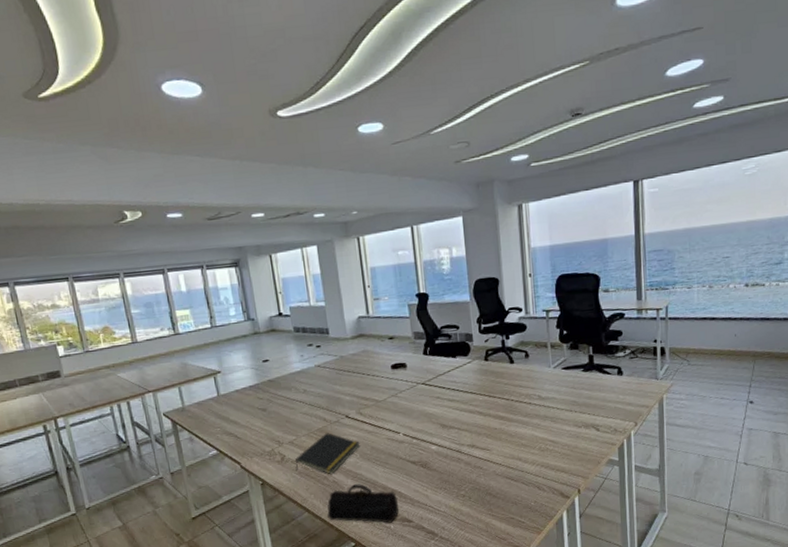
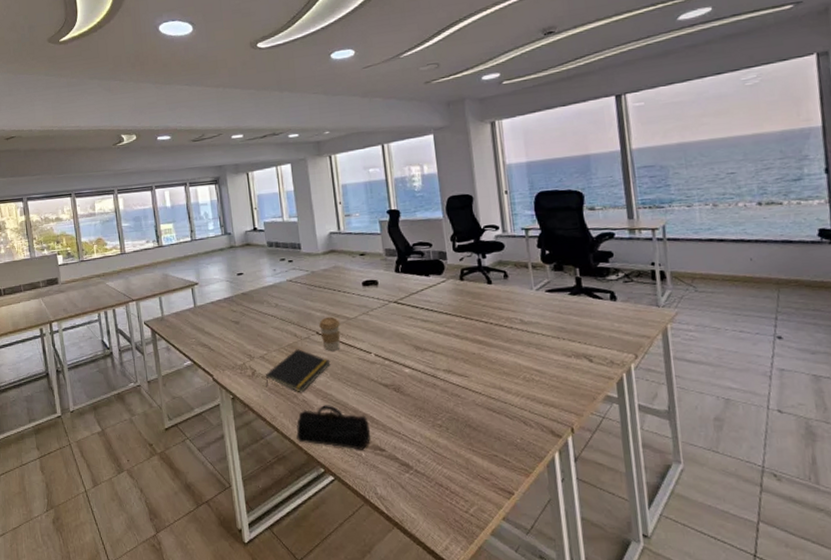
coffee cup: none [348,400,370,433] -> present [319,316,341,351]

